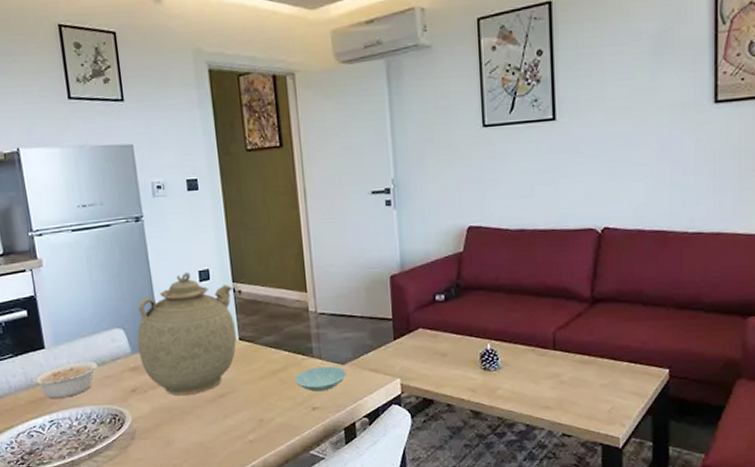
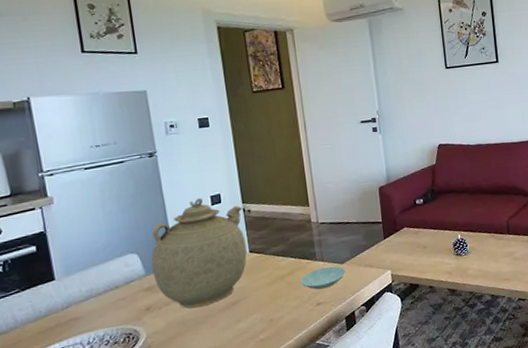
legume: present [33,362,104,399] -> none [41,287,117,327]

